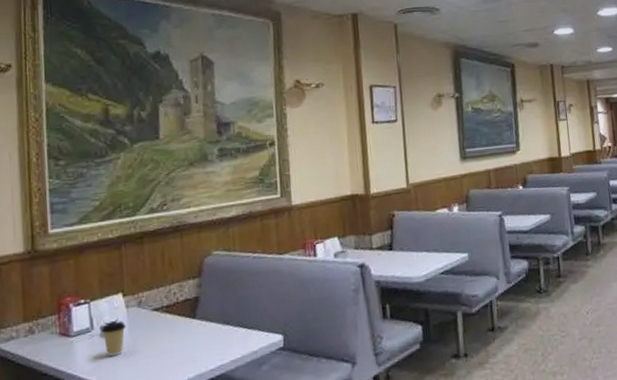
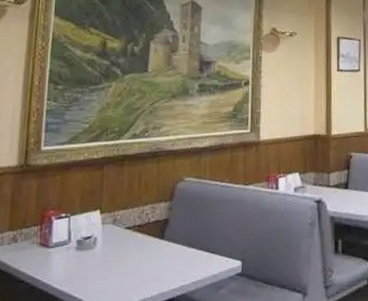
coffee cup: present [101,321,126,357] -> none [77,236,100,270]

